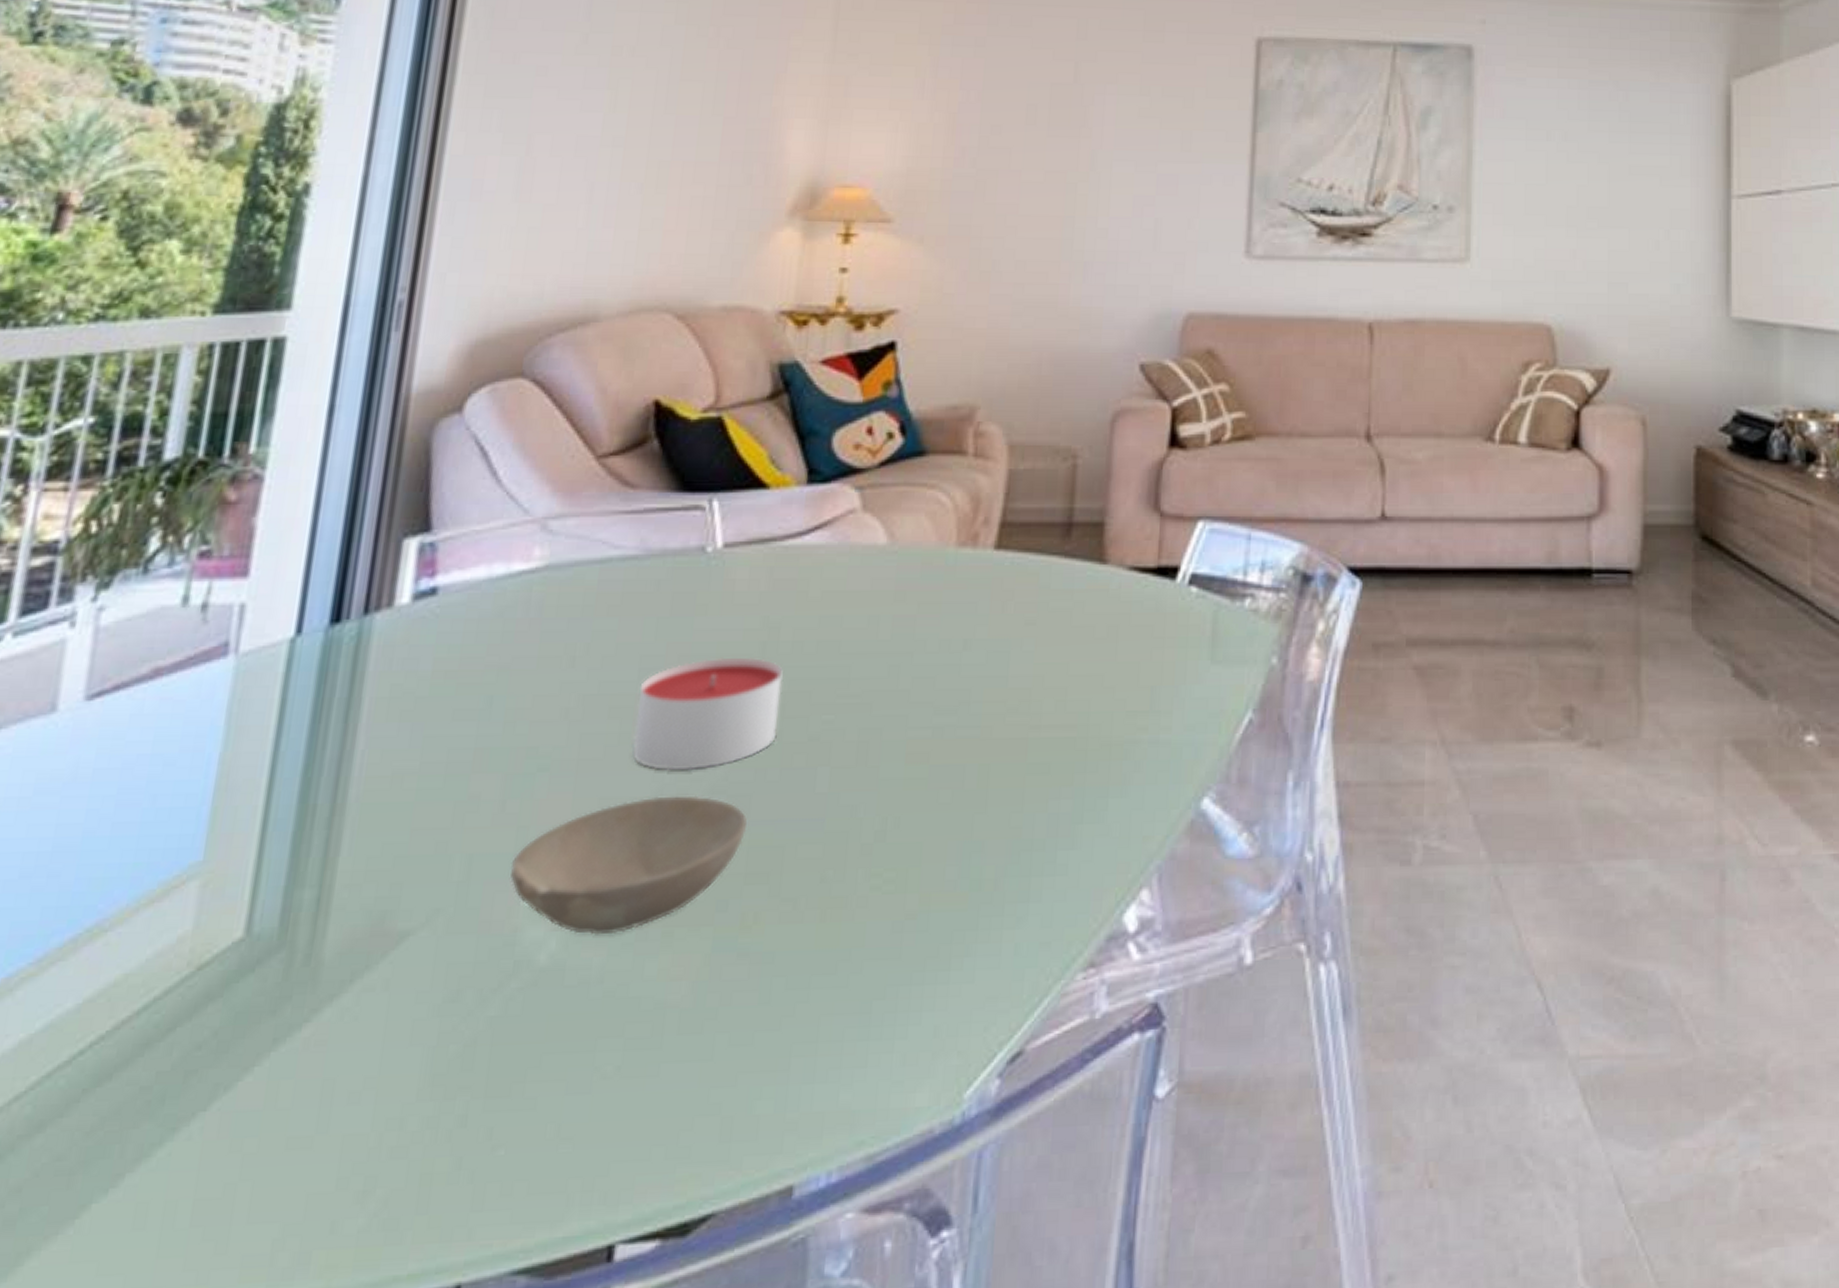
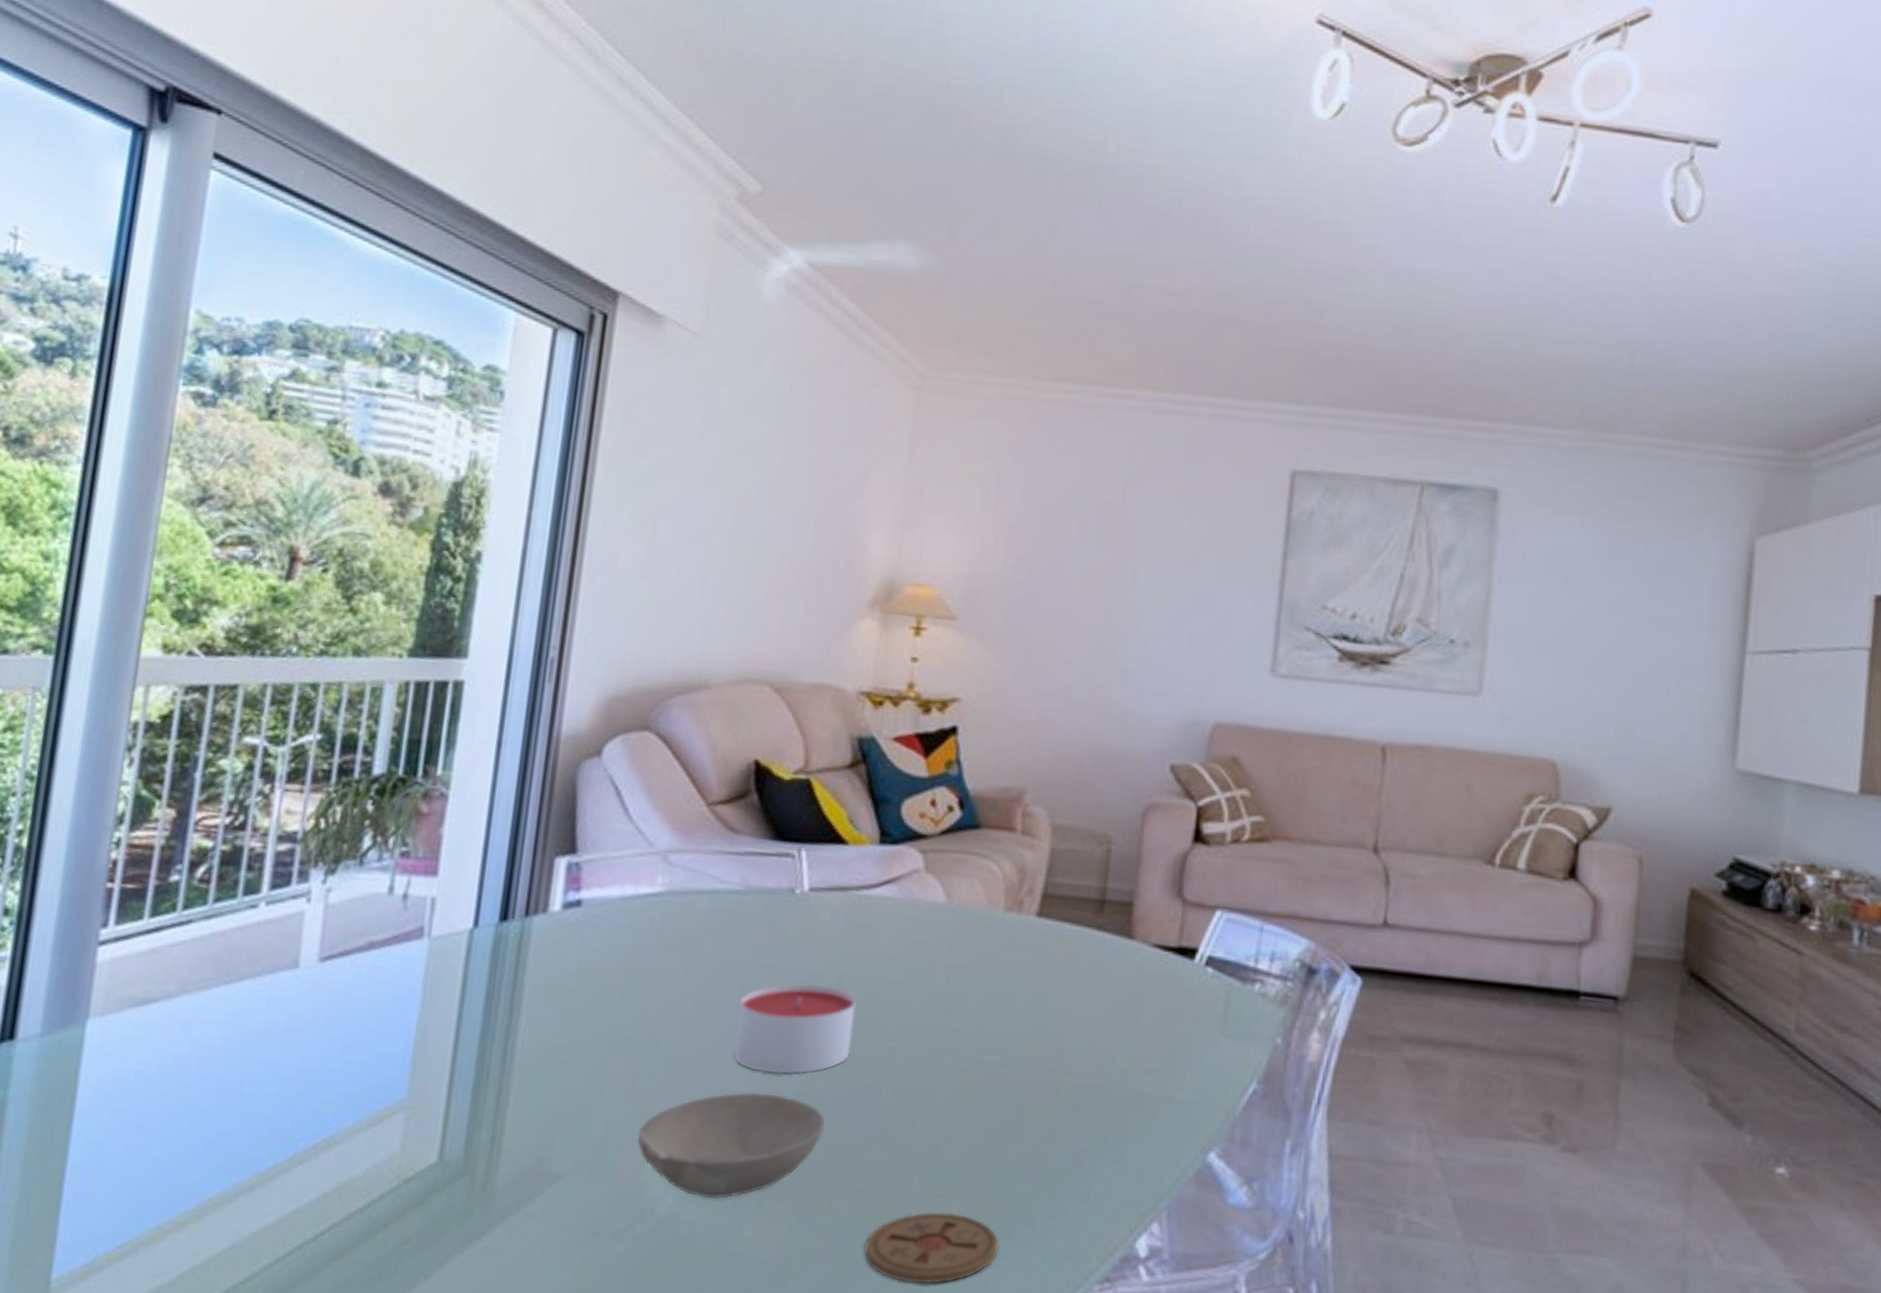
coaster: none [797,910,962,1004] -> present [863,1211,999,1285]

